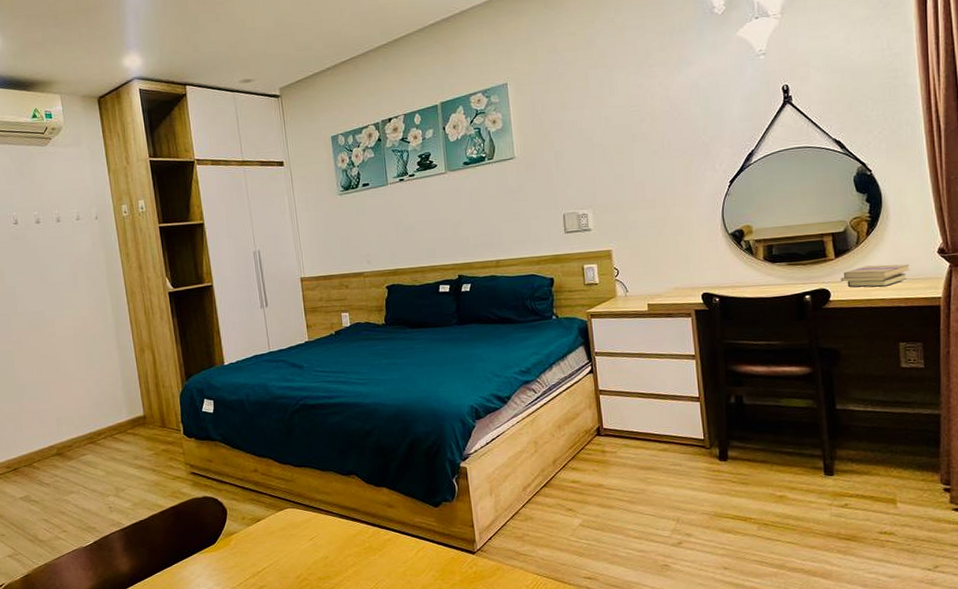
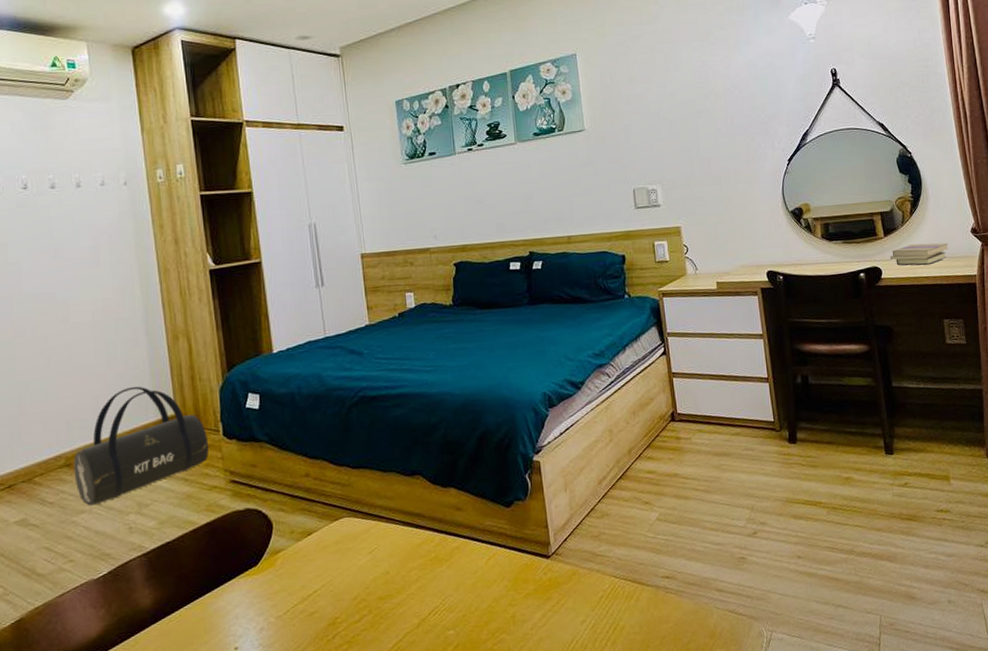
duffel bag: none [63,391,173,488] -> present [73,386,209,506]

